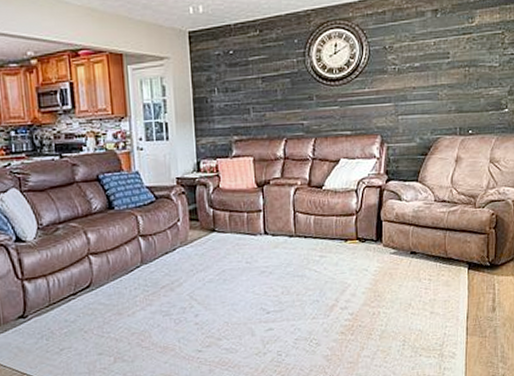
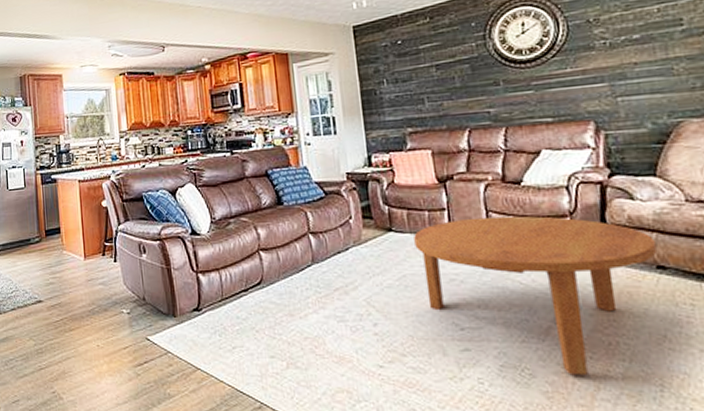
coffee table: none [234,215,413,341] -> present [414,216,658,376]

